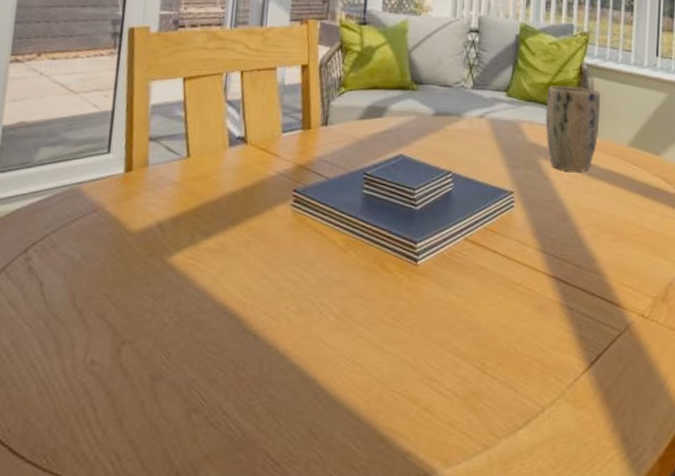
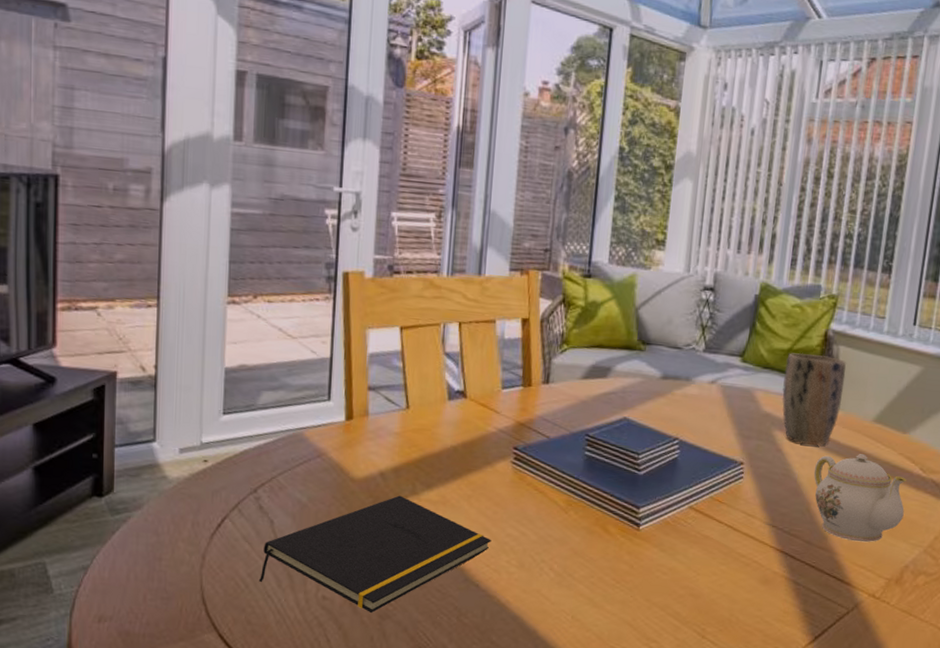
notepad: none [22,246,271,374] -> present [258,495,492,613]
teapot: none [578,177,664,263] -> present [813,454,906,543]

